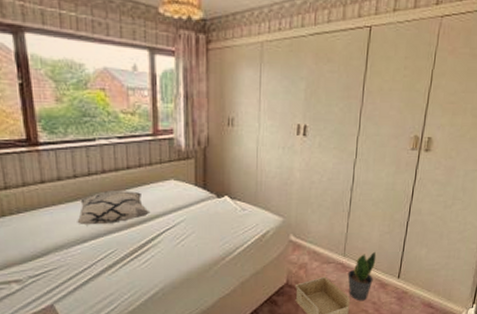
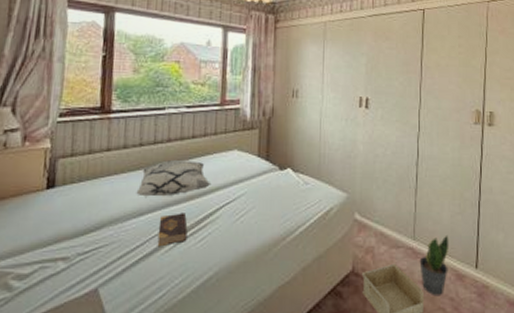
book: none [103,239,132,268] -> present [157,213,188,246]

